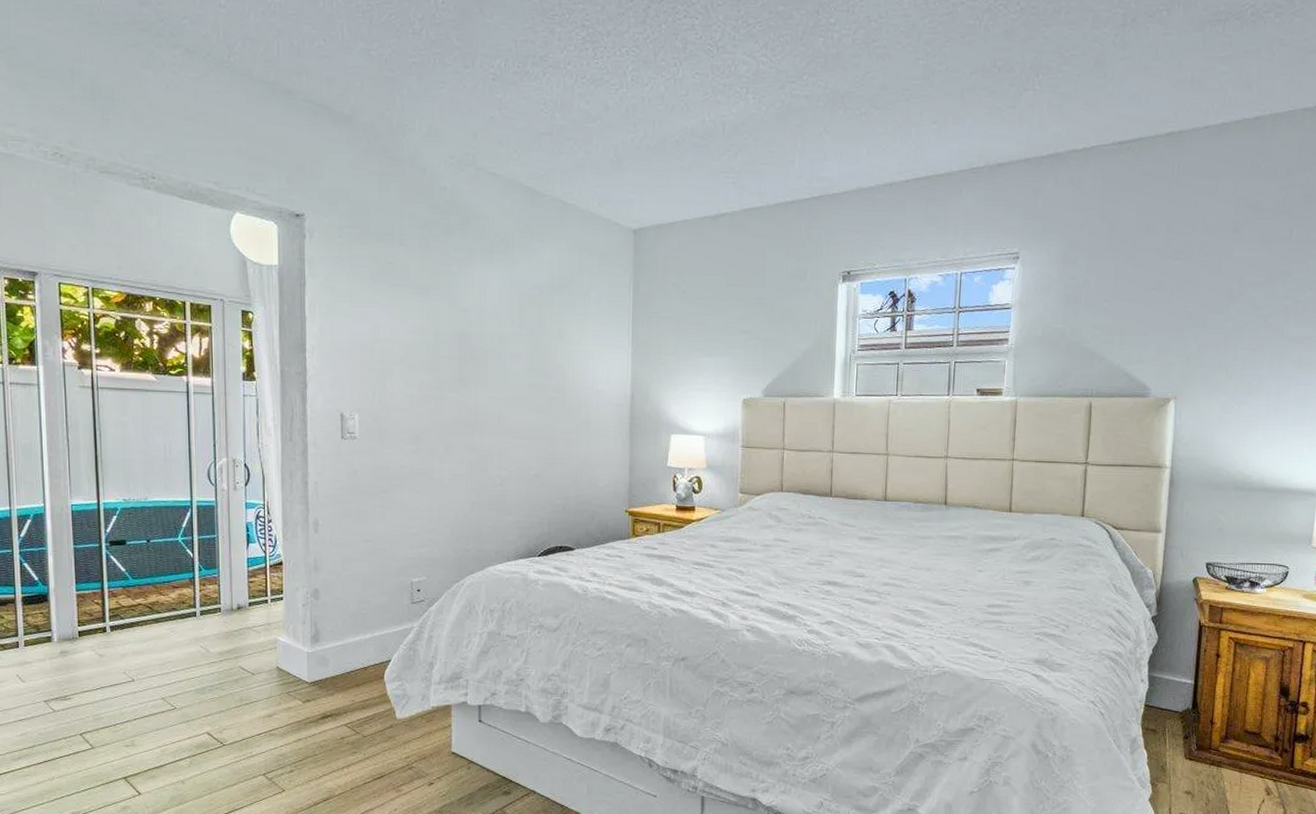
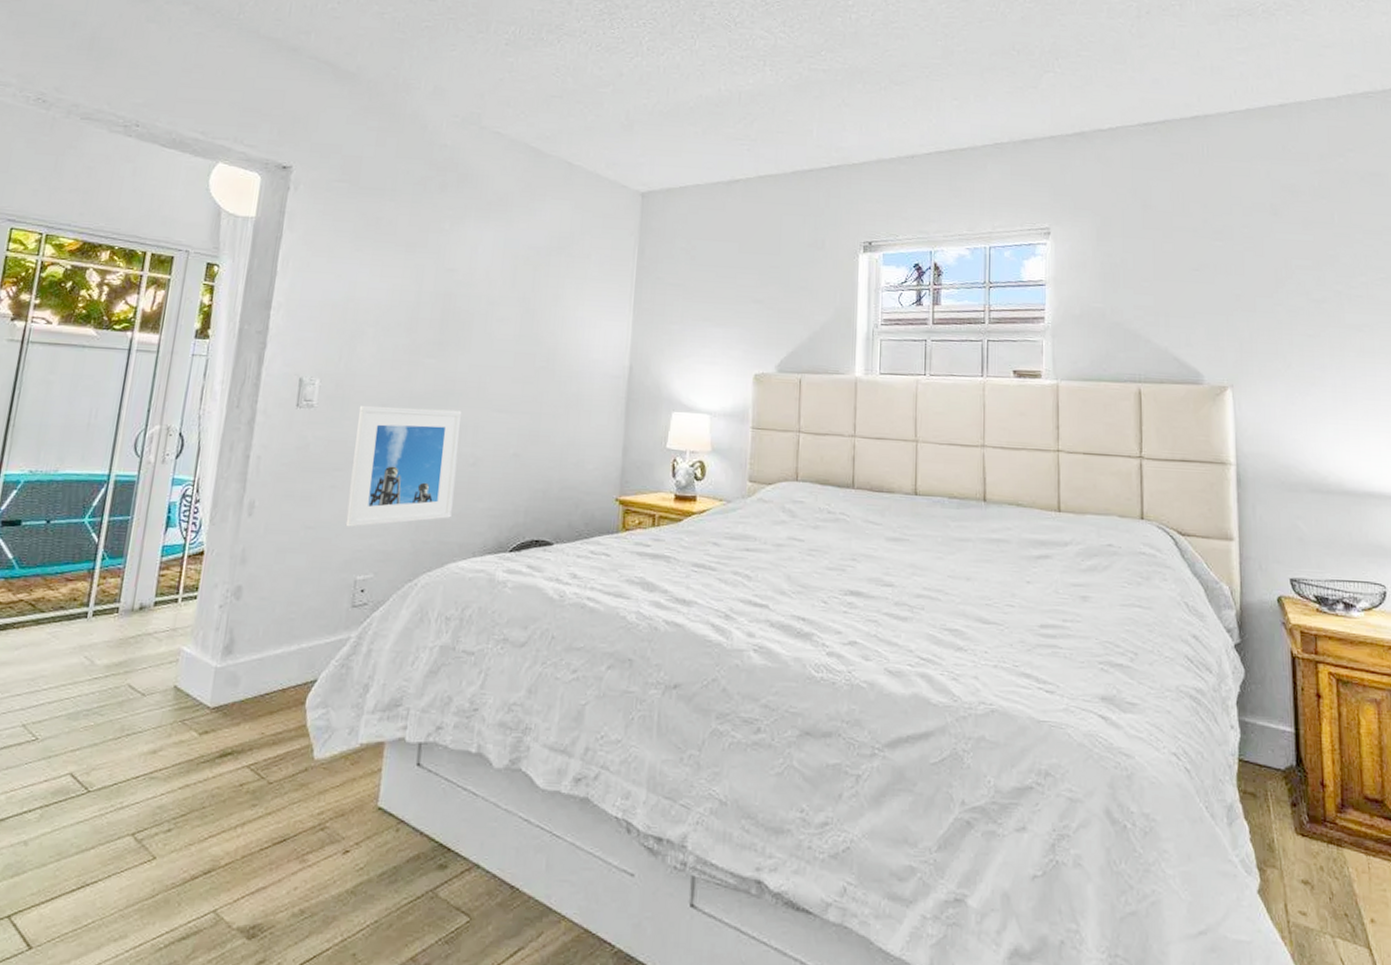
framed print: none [396,436,487,540] -> present [345,405,462,527]

